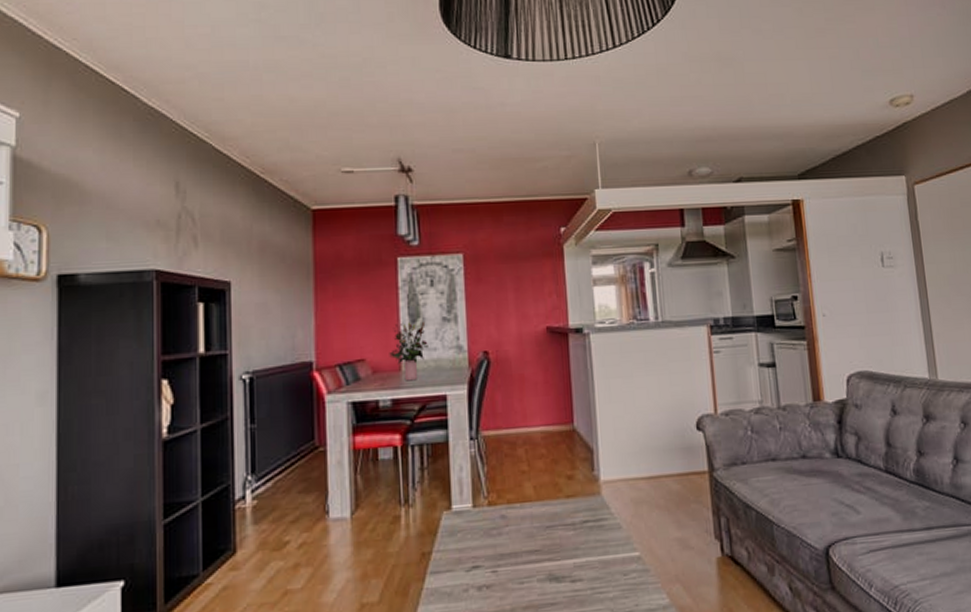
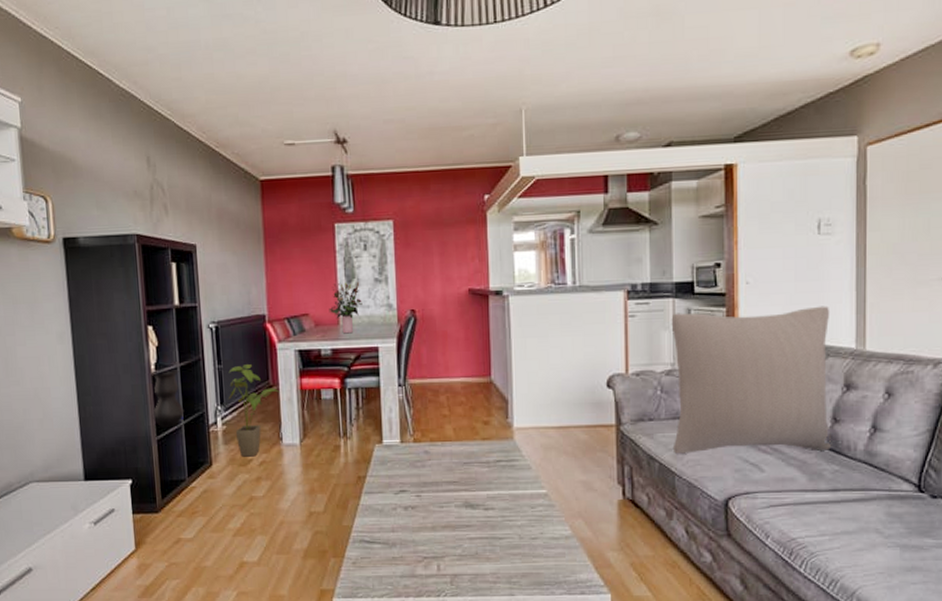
vase: none [160,432,203,508] -> present [152,370,185,428]
house plant: none [262,421,327,539] -> present [228,363,280,457]
pillow: none [755,336,921,500] -> present [671,306,832,454]

